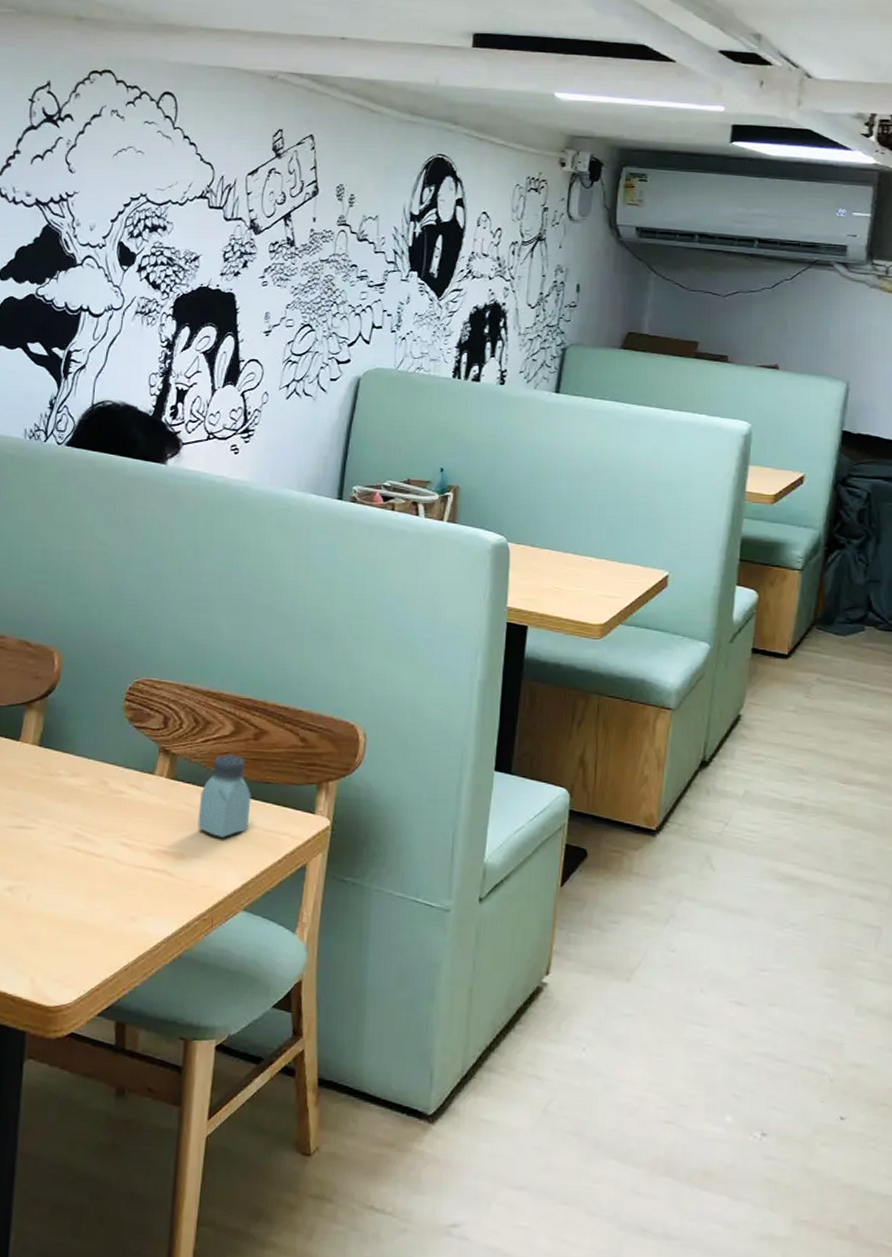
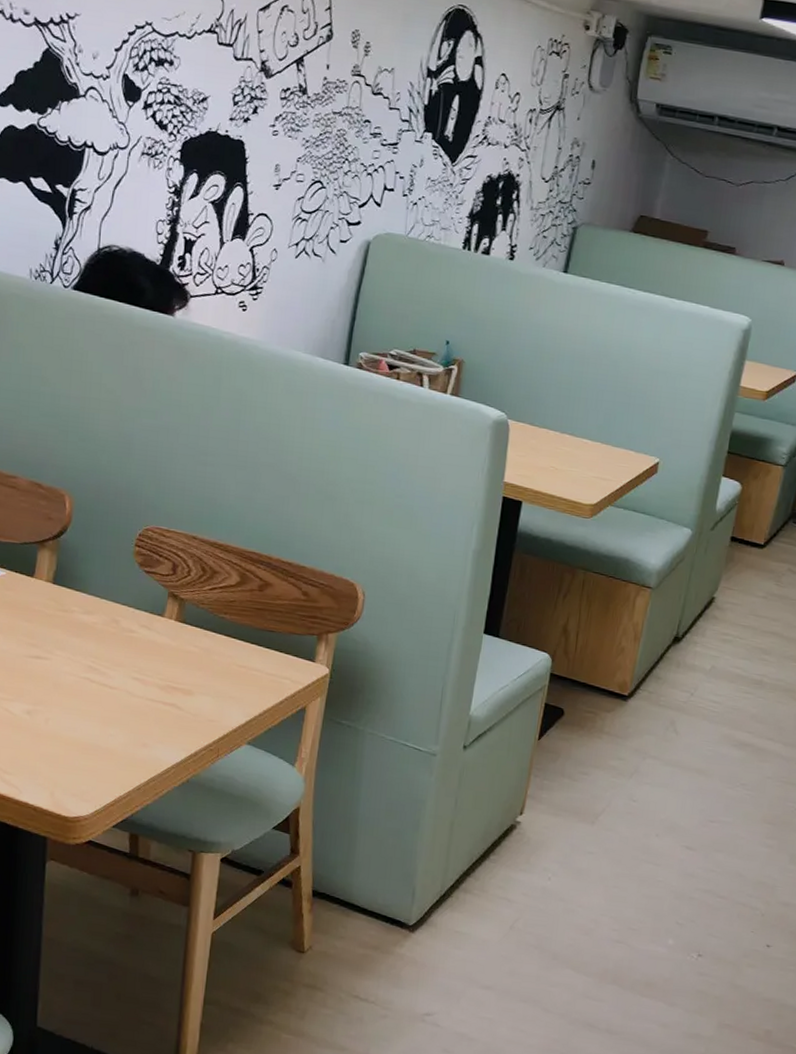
saltshaker: present [197,754,252,838] -> none [205,602,256,678]

